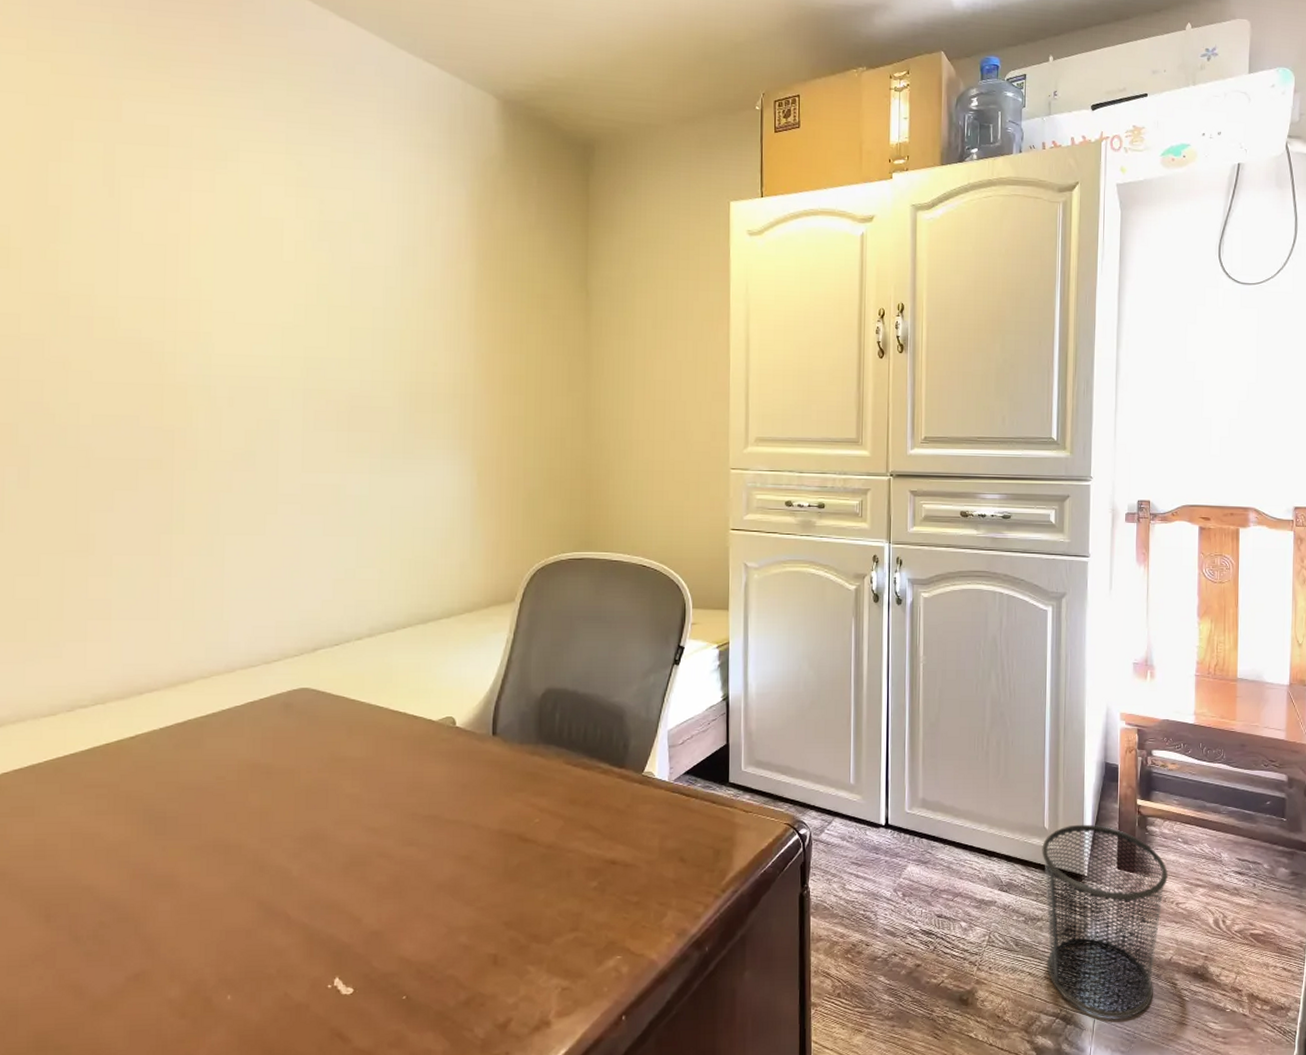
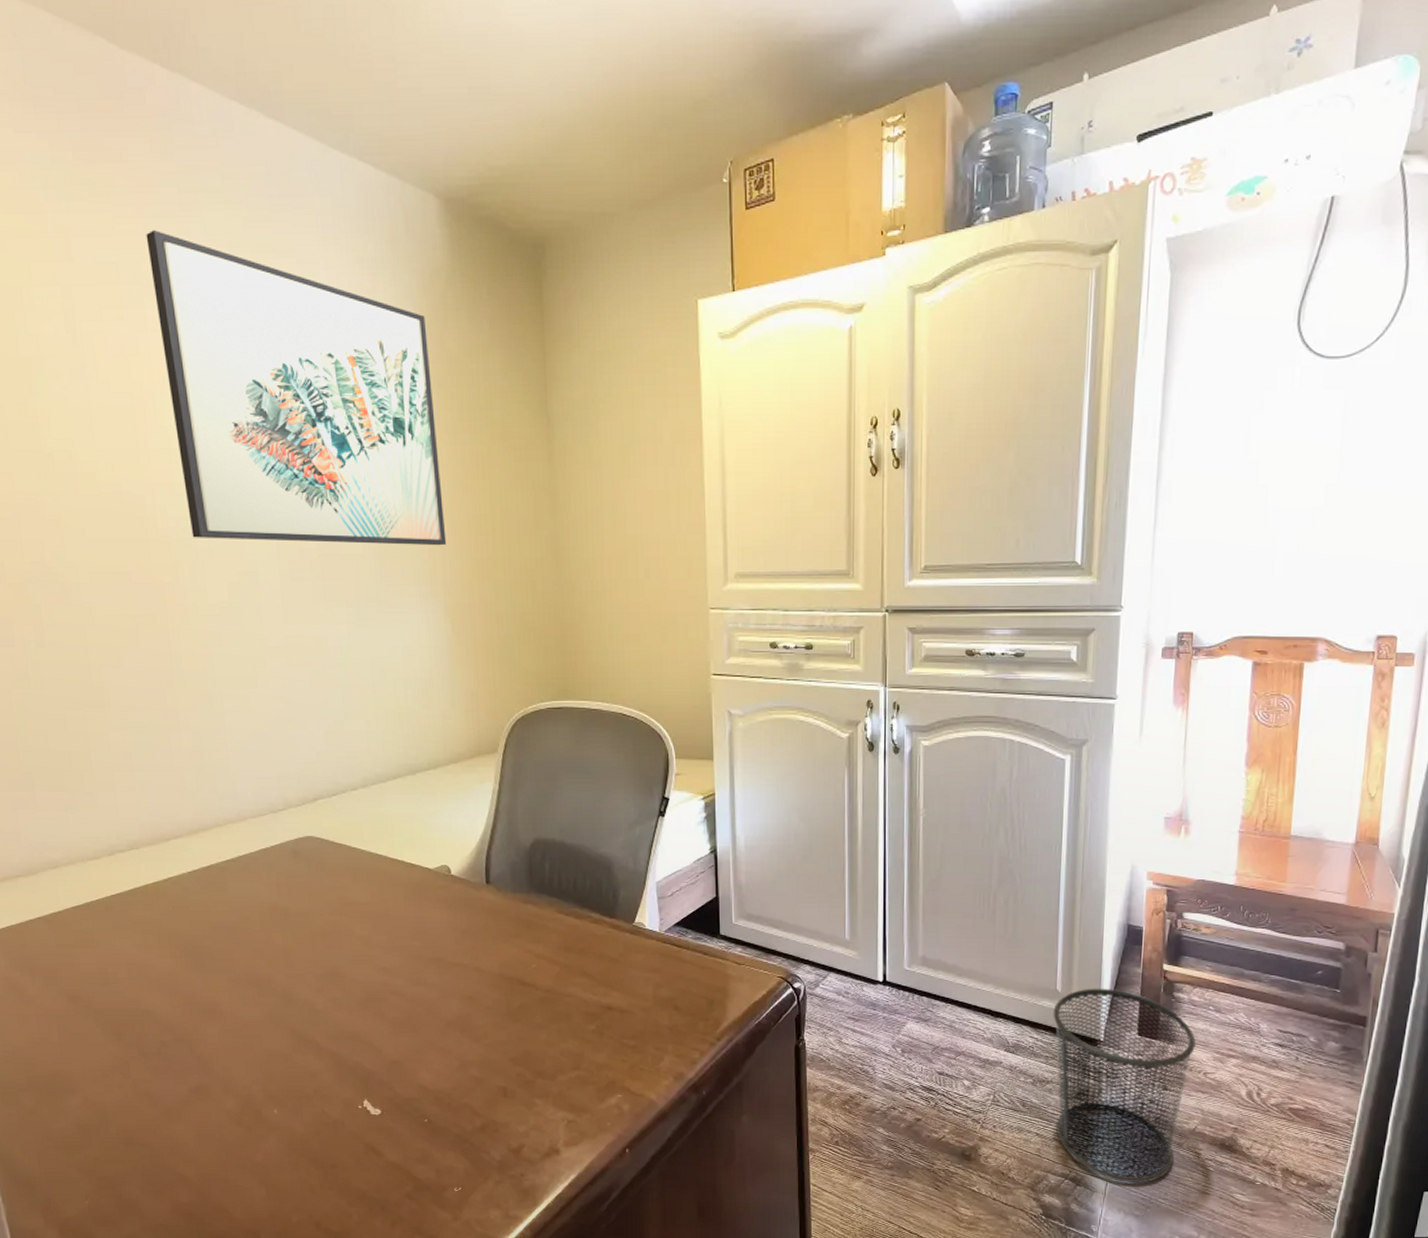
wall art: none [202,101,480,403] -> present [146,230,447,546]

